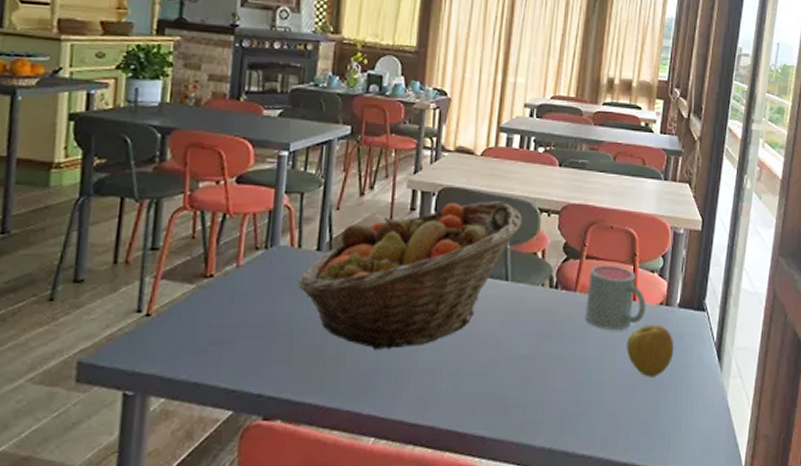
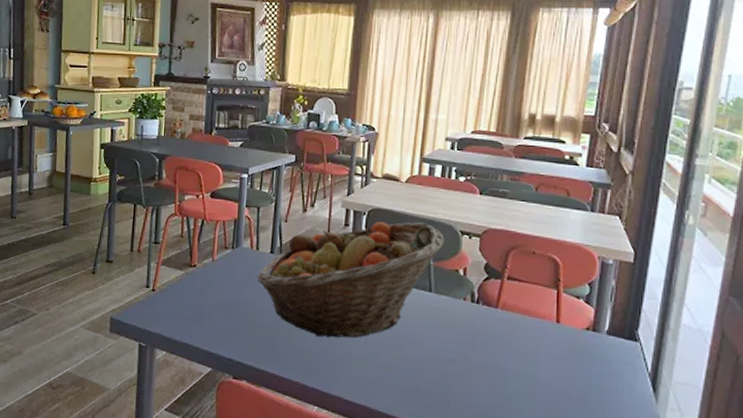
mug: present [584,265,646,330] -> none [506,286,571,348]
apple: present [626,324,674,377] -> none [550,347,602,397]

